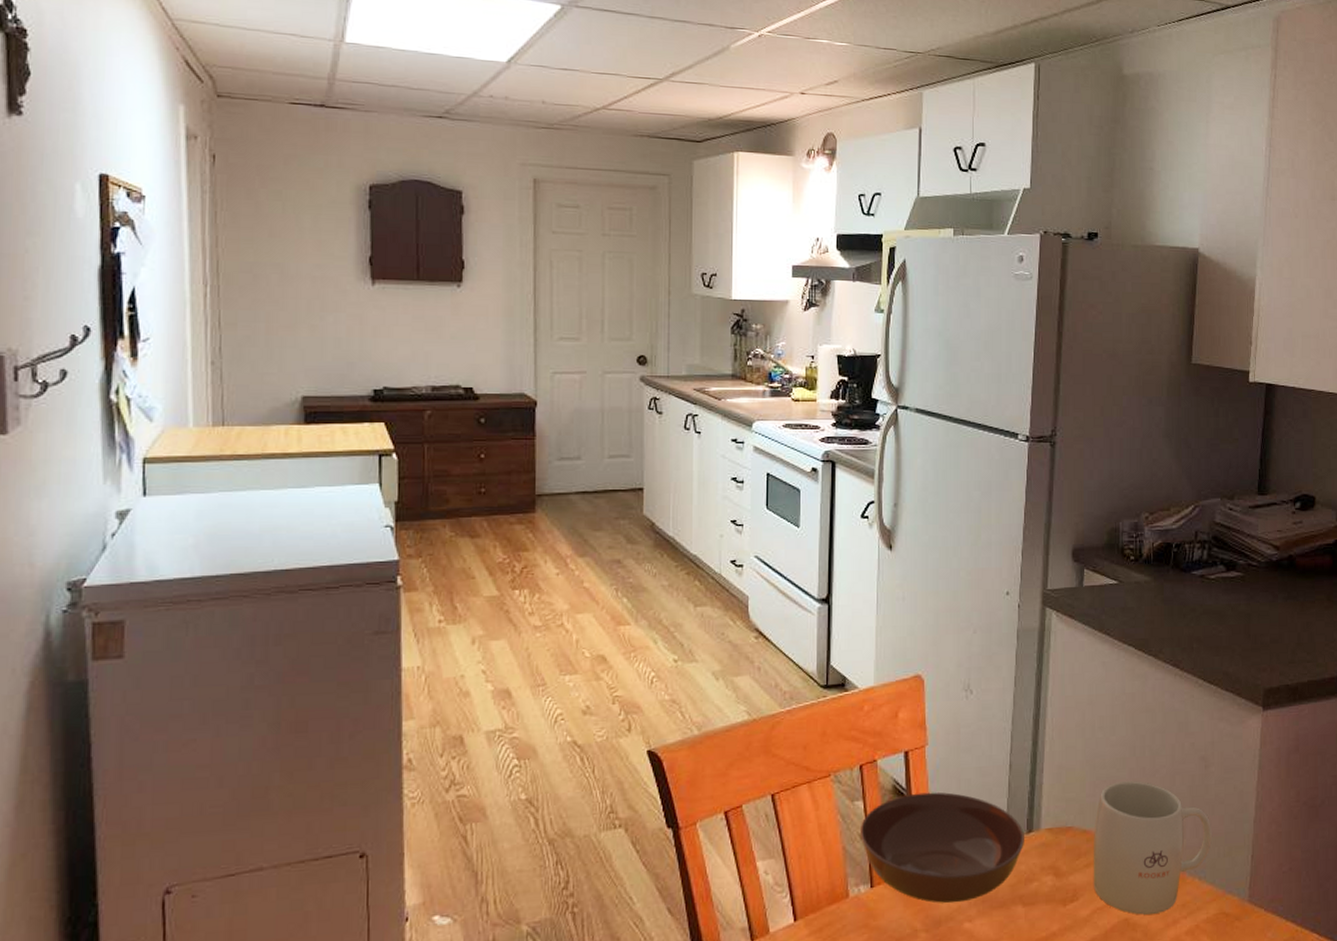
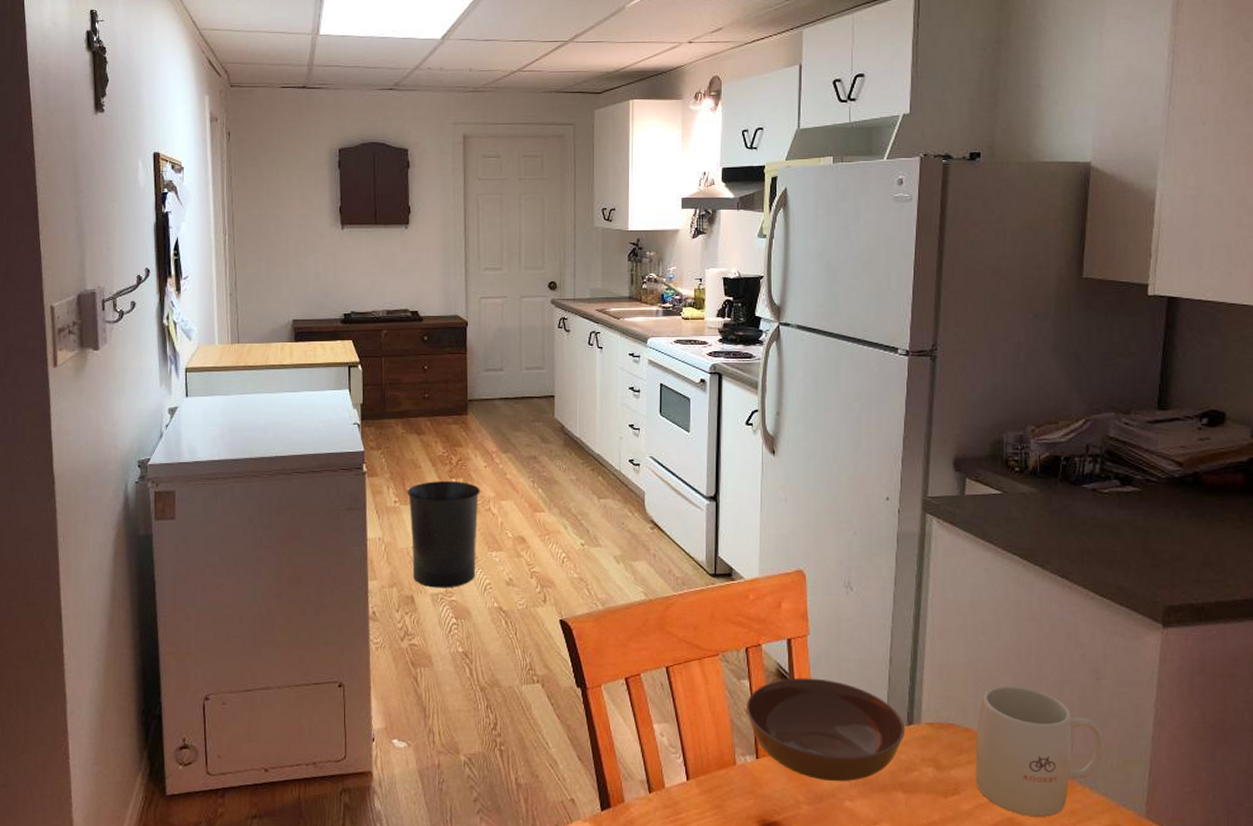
waste bin: none [455,592,551,724] -> present [407,480,480,588]

